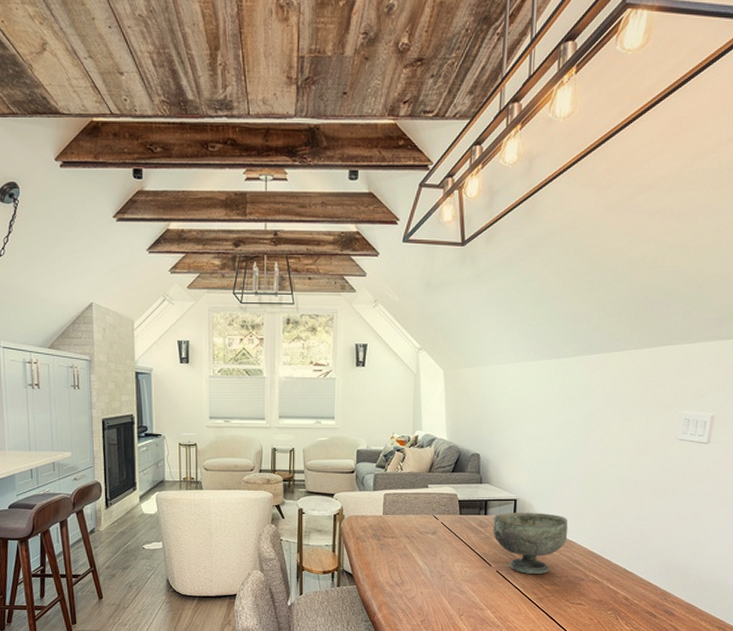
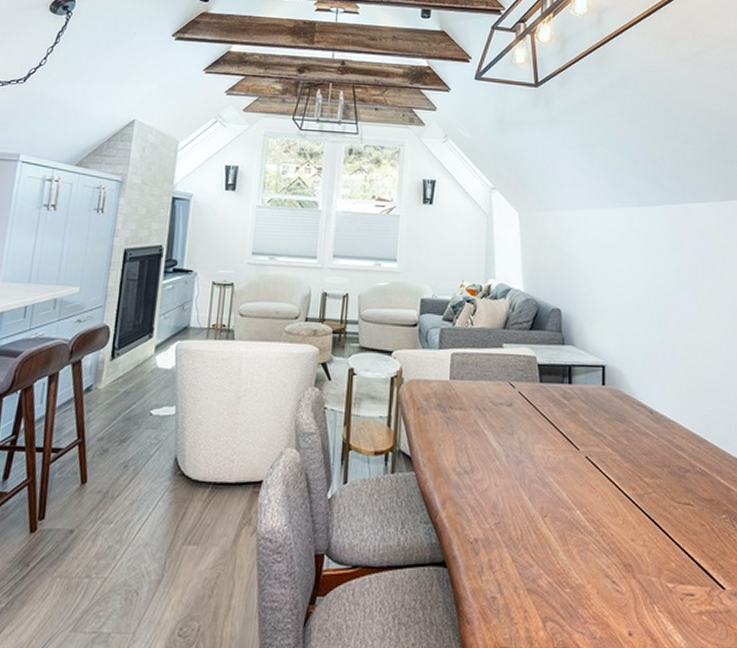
decorative bowl: present [493,512,568,574] -> none [579,381,666,462]

